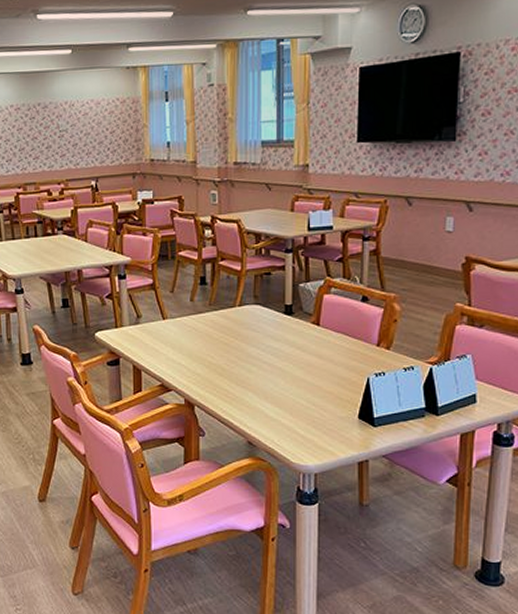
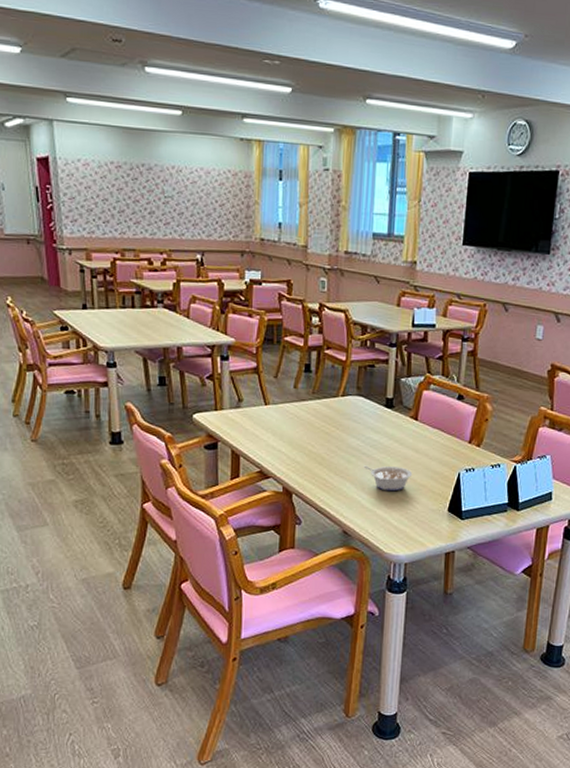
legume: none [265,374,318,400] -> present [363,465,413,492]

